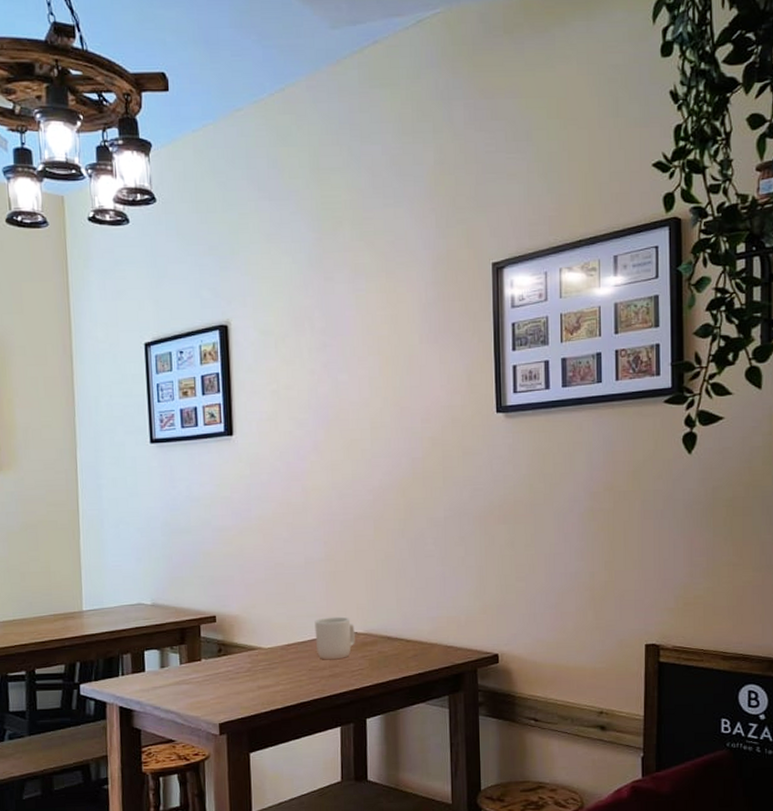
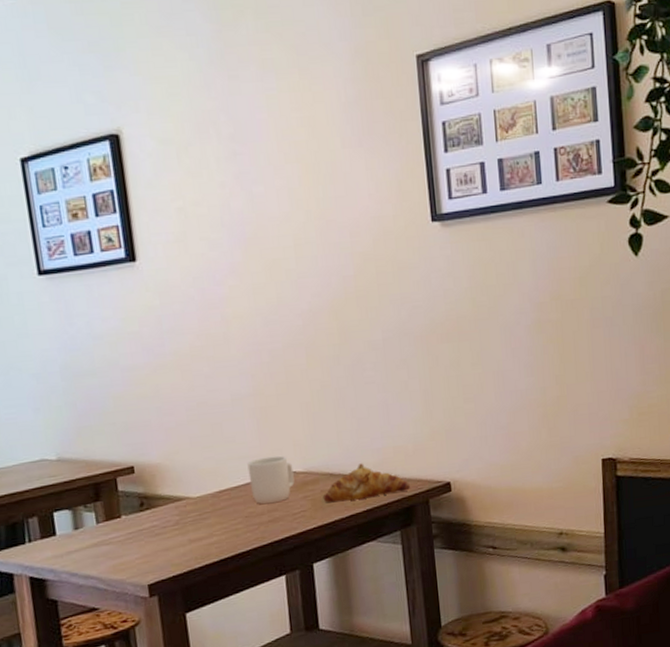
croissant: none [379,630,460,664] -> present [322,463,410,503]

